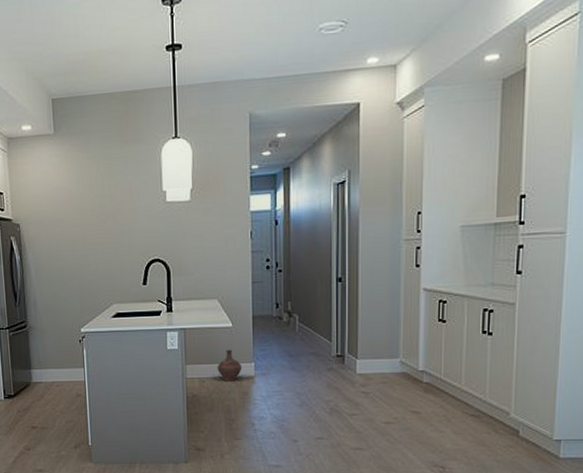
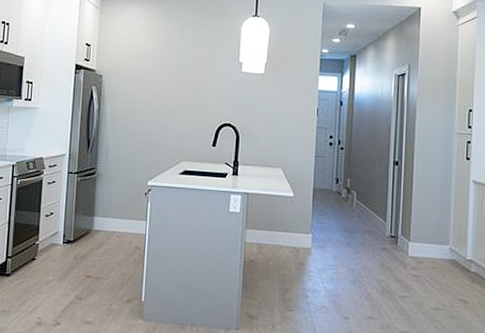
ceramic jug: present [217,349,242,382] -> none [276,218,300,251]

